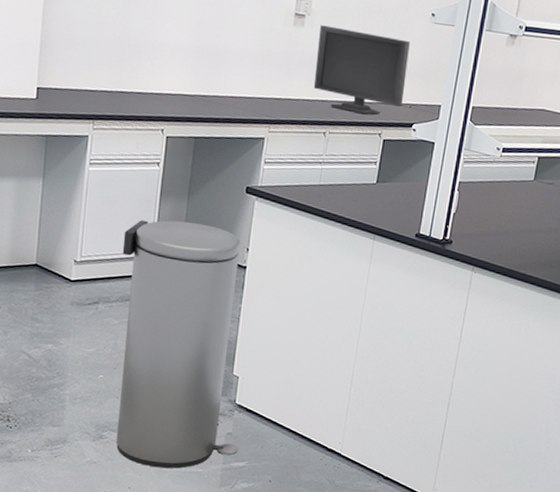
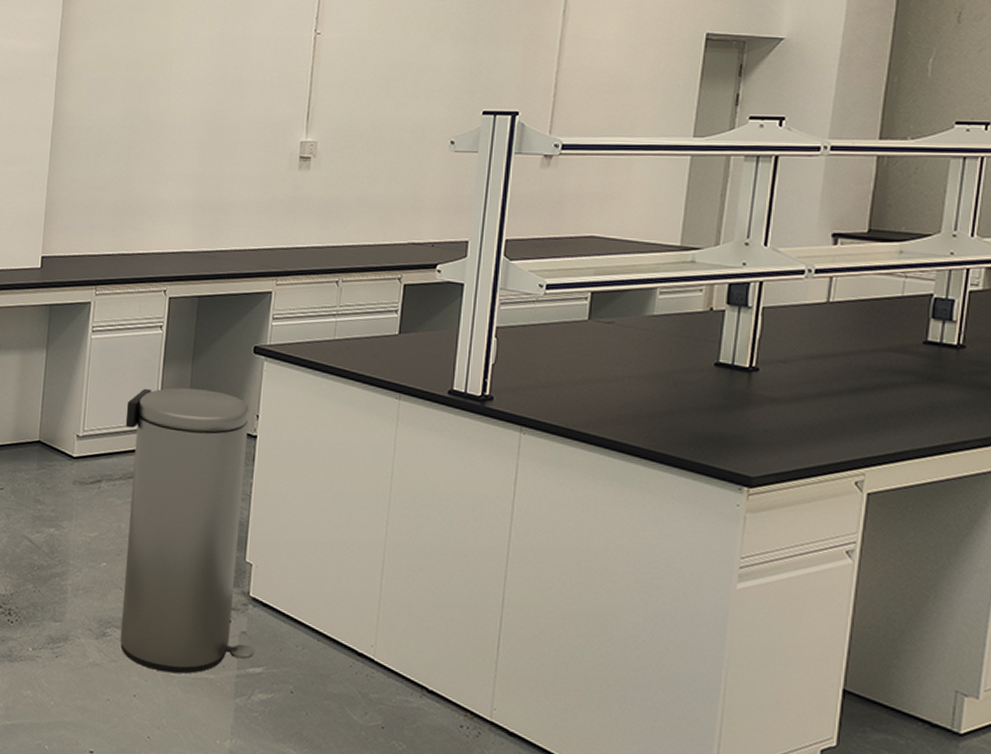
computer monitor: present [313,25,410,115] -> none [322,166,428,258]

